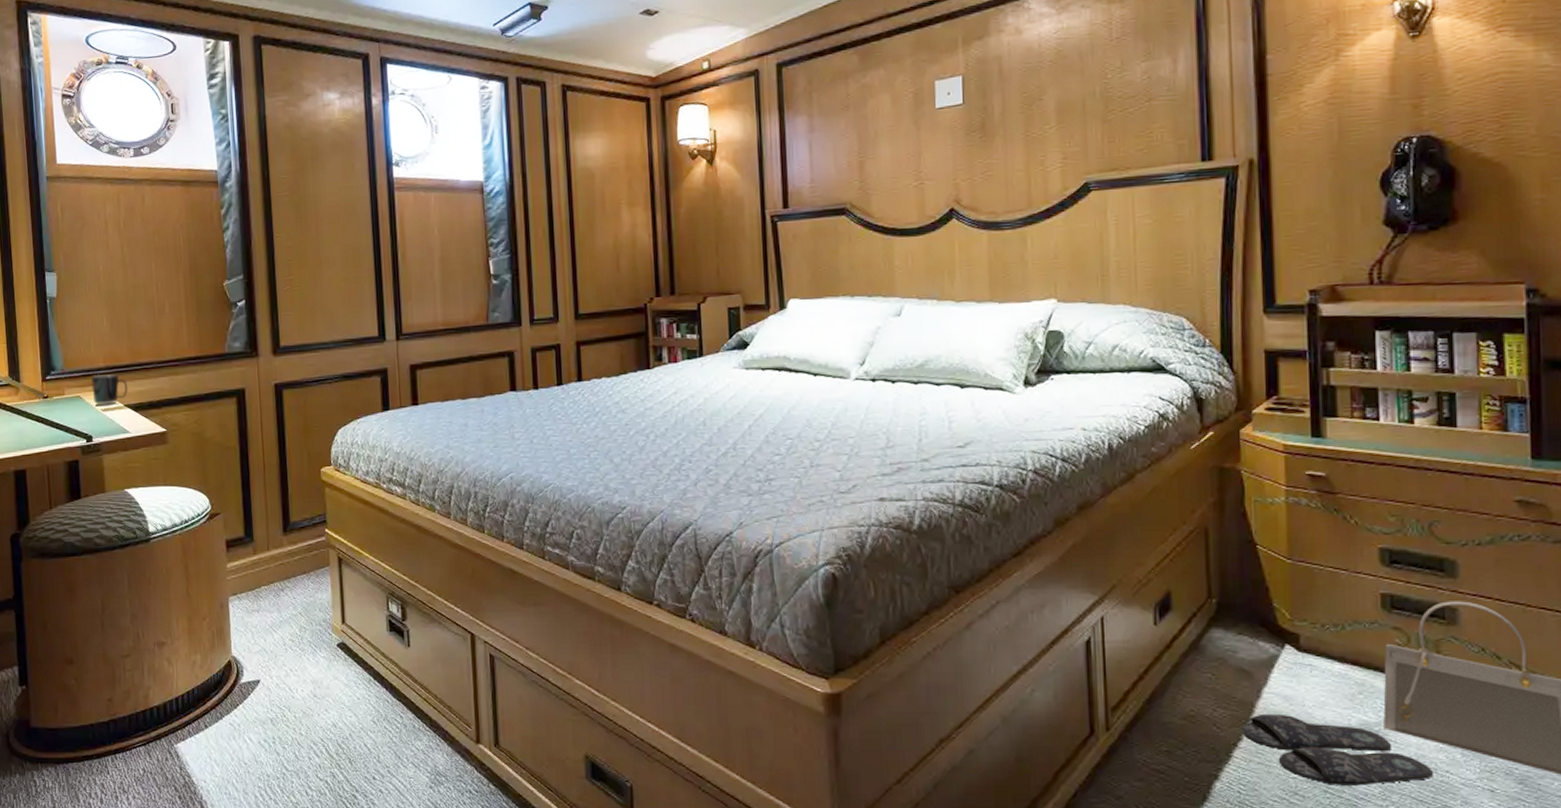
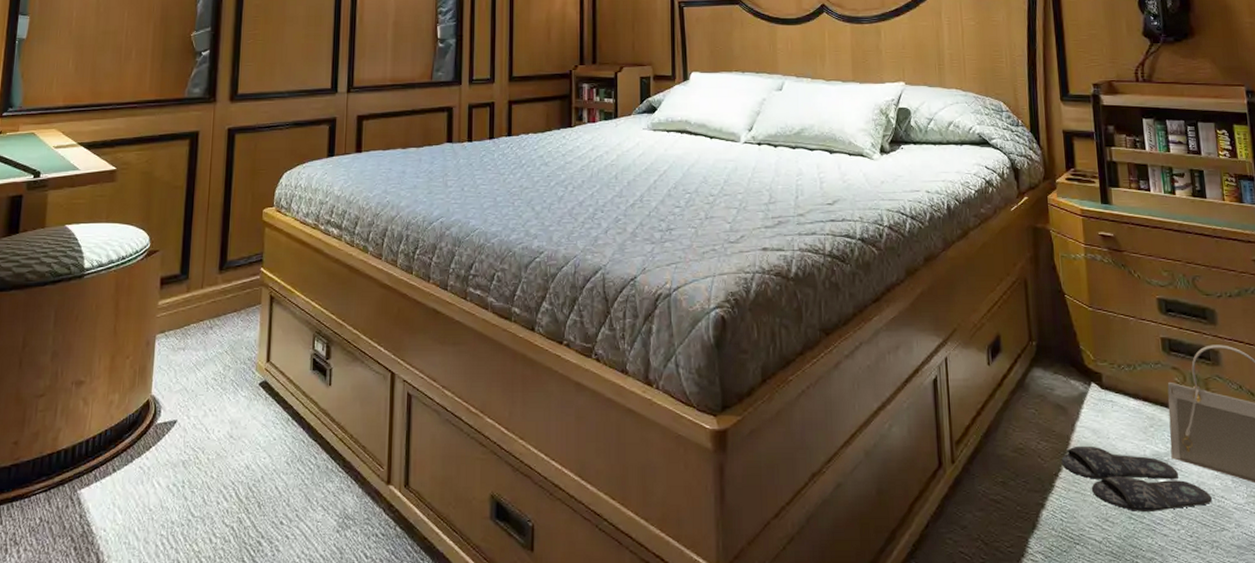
mug: present [91,374,128,405] -> none [47,112,84,142]

